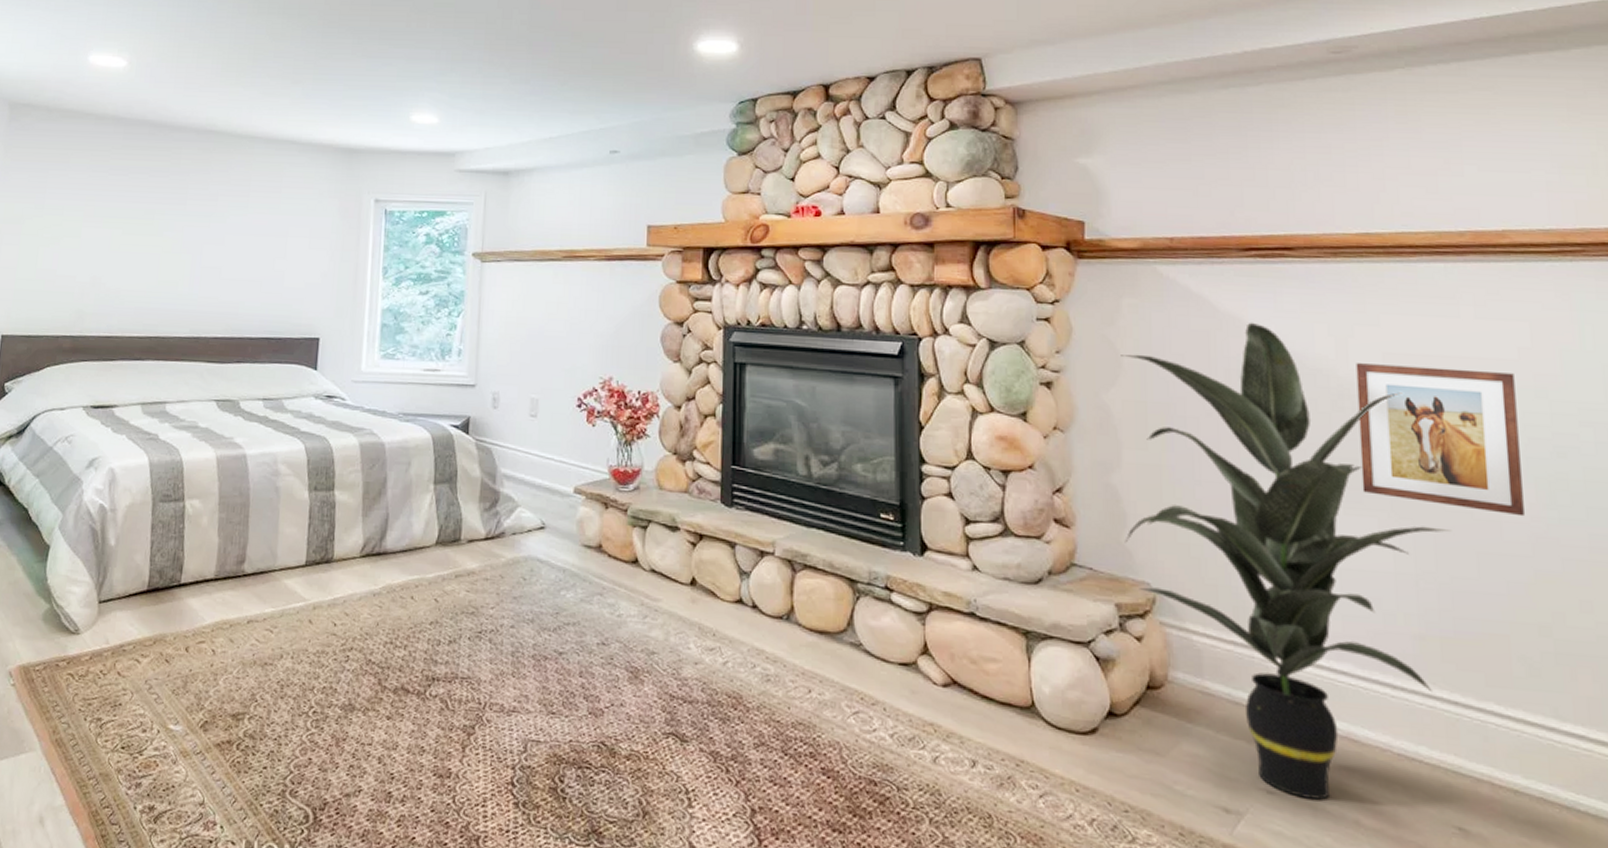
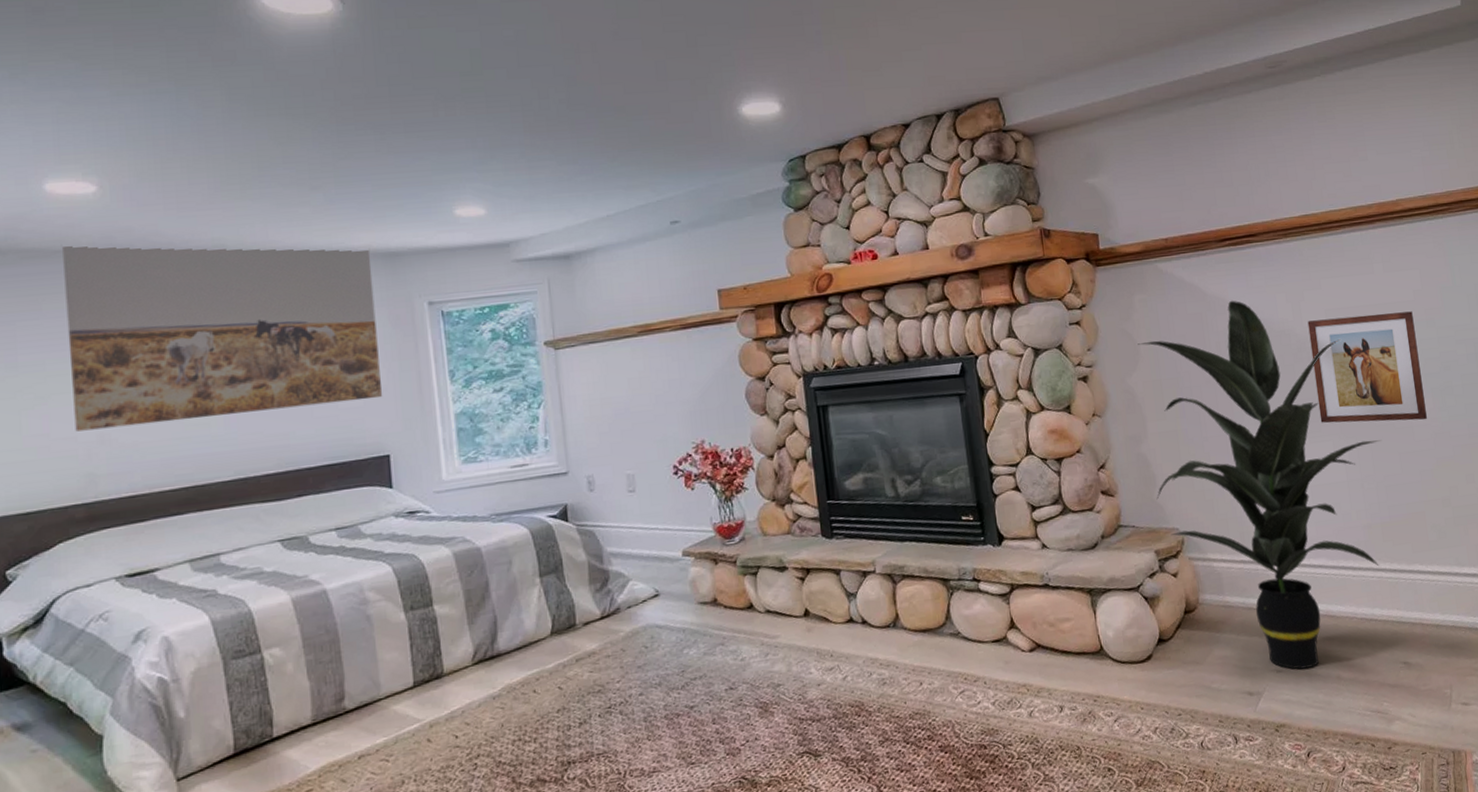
wall art: none [76,111,333,283] -> present [63,246,383,432]

